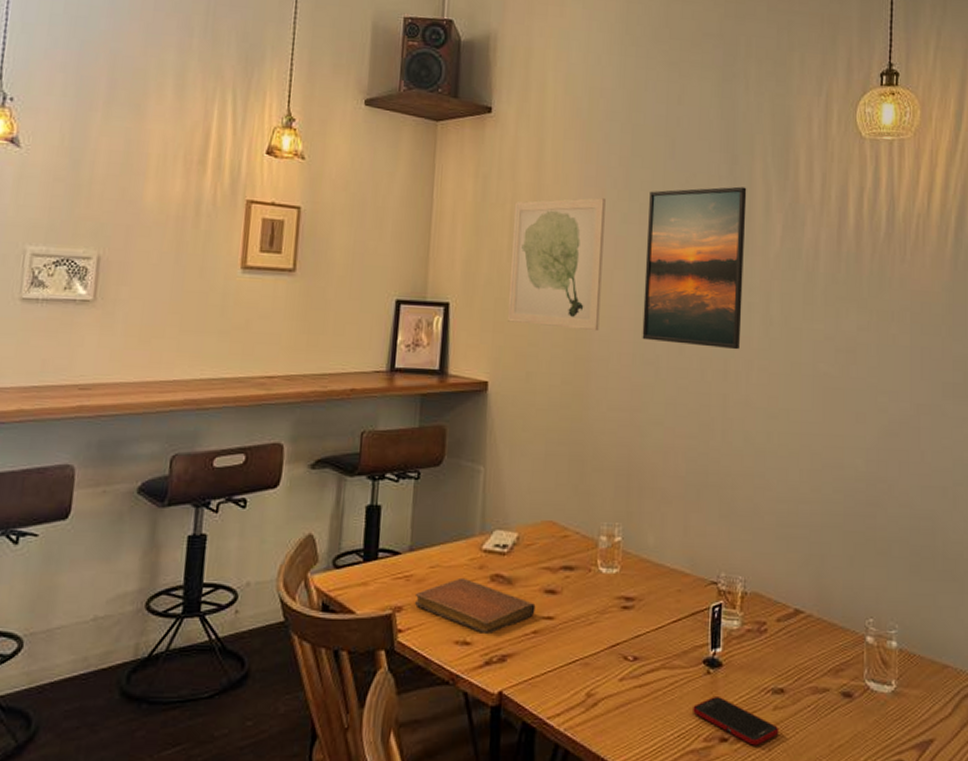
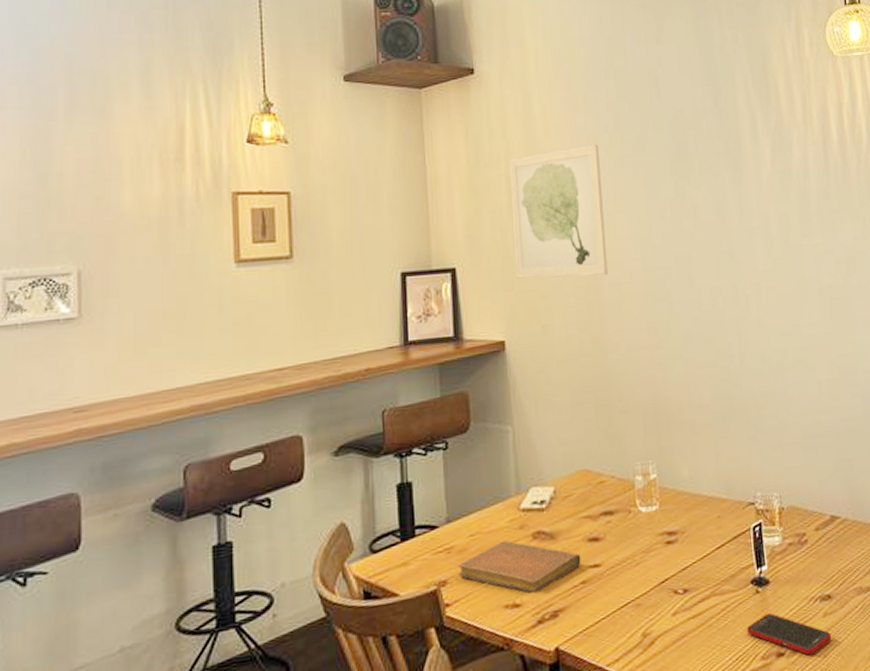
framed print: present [642,186,747,350] -> none [640,116,746,278]

